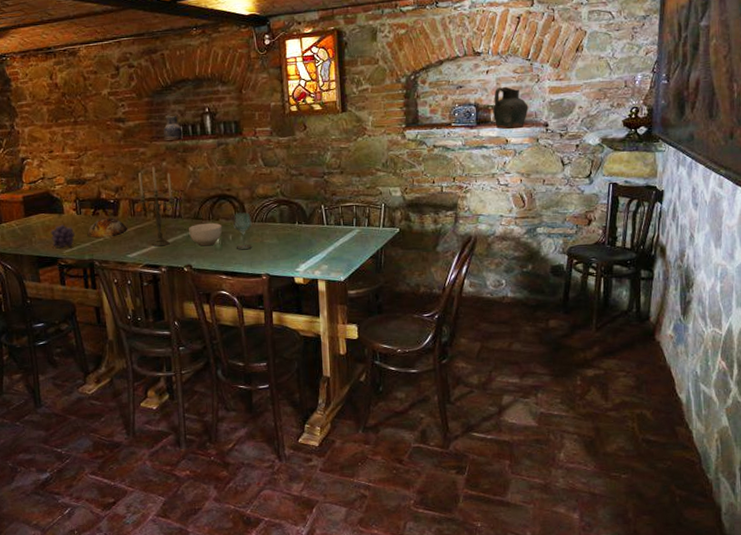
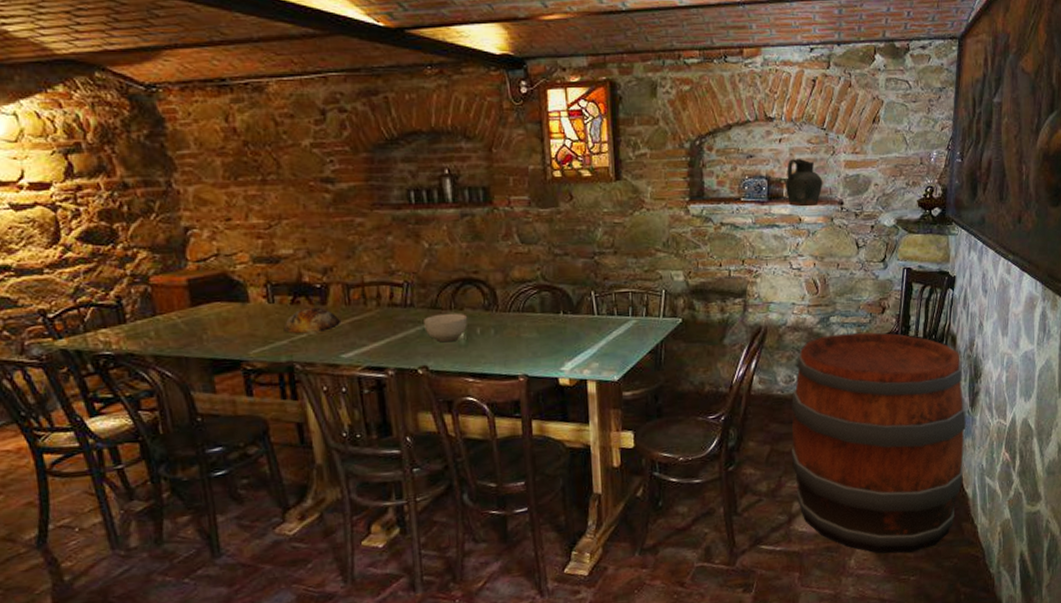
grapes: present [50,224,76,248] -> none [230,316,267,348]
candelabra: present [138,166,177,247] -> none [354,241,407,344]
ceramic pitcher: present [163,114,184,142] -> none [388,175,416,210]
wine glass: present [233,212,253,250] -> none [481,300,507,347]
wooden barrel: none [500,242,678,451] -> present [791,332,966,554]

